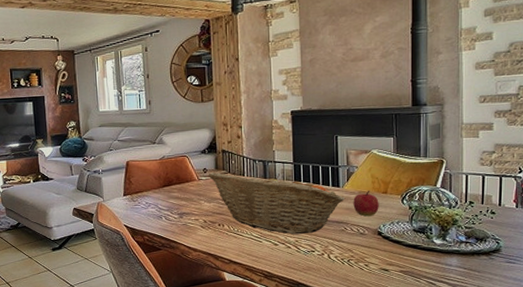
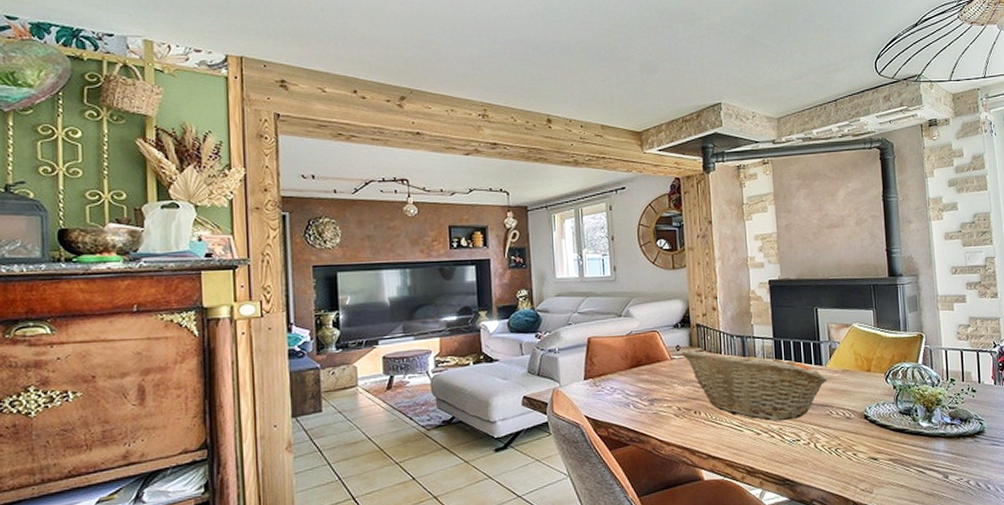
apple: present [353,191,379,217] -> none [837,369,864,398]

